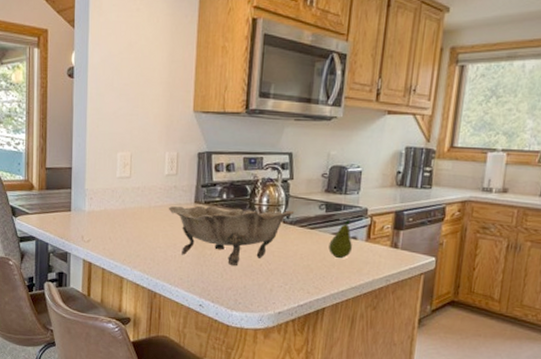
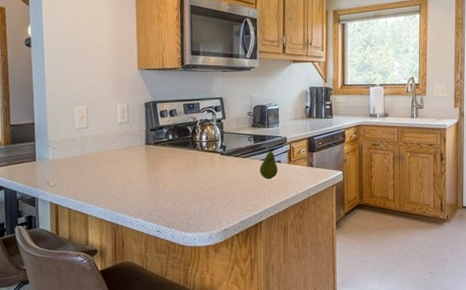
decorative bowl: present [168,205,295,267] -> none [123,144,229,195]

